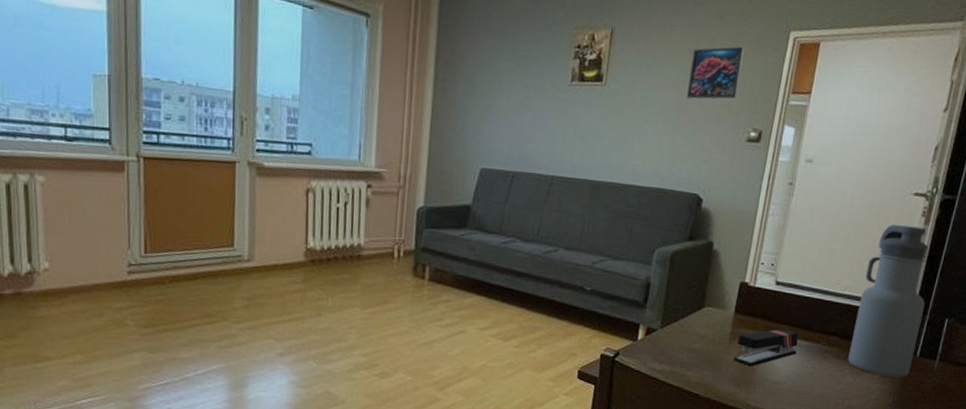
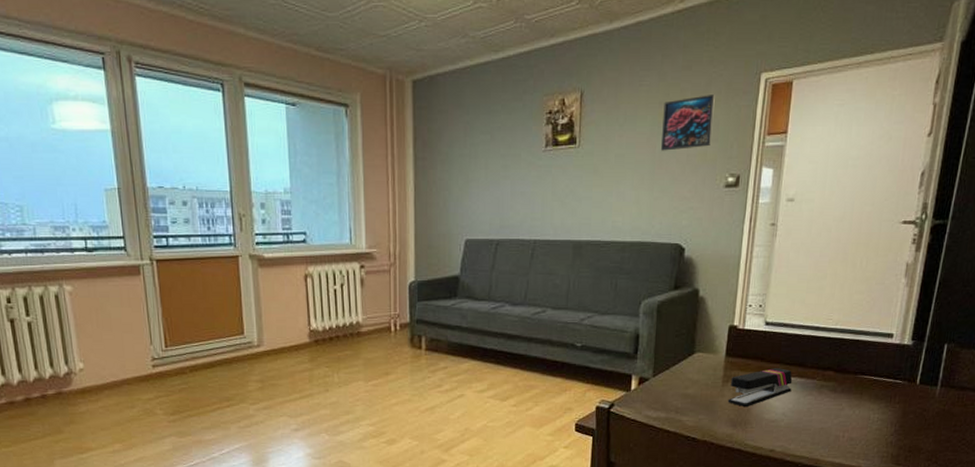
water bottle: present [848,225,929,378] -> none [845,255,922,407]

